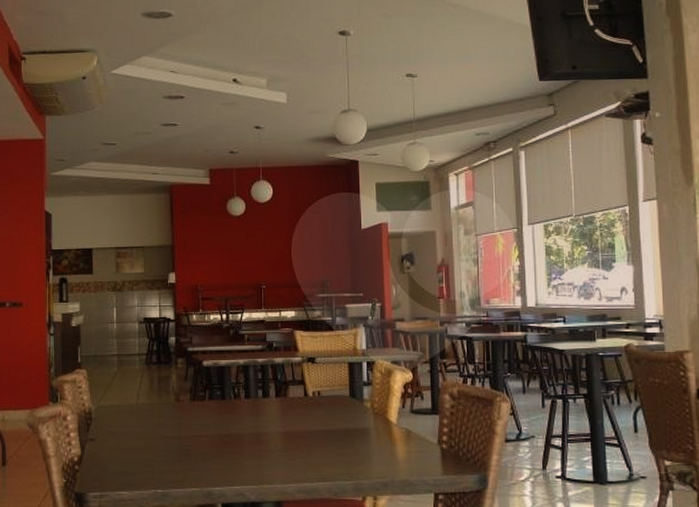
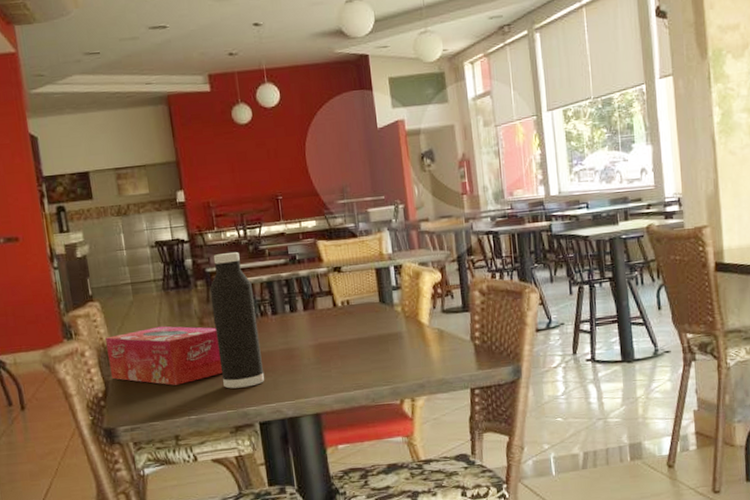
tissue box: none [88,398,192,457] -> present [106,326,222,386]
water bottle: none [189,335,231,467] -> present [209,252,264,389]

